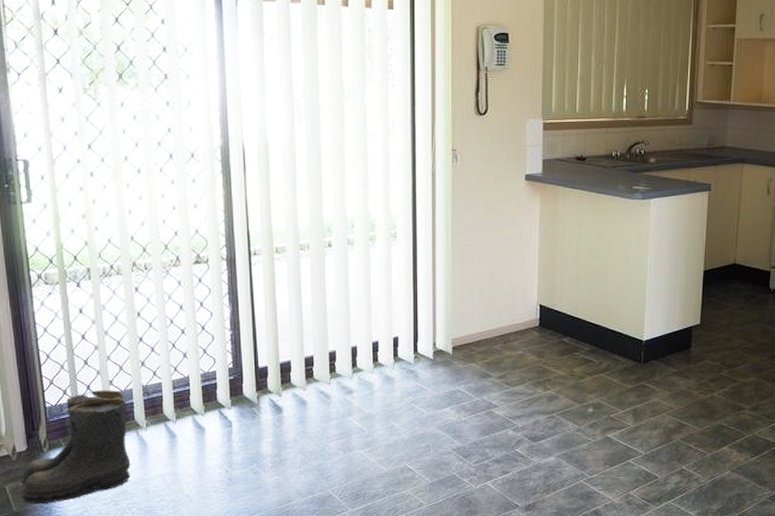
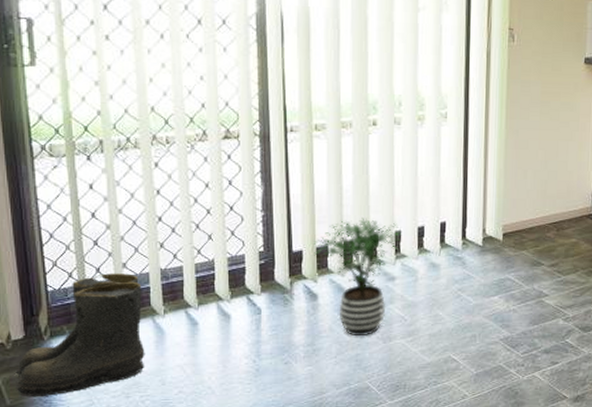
potted plant: none [277,334,357,447] -> present [313,218,401,337]

